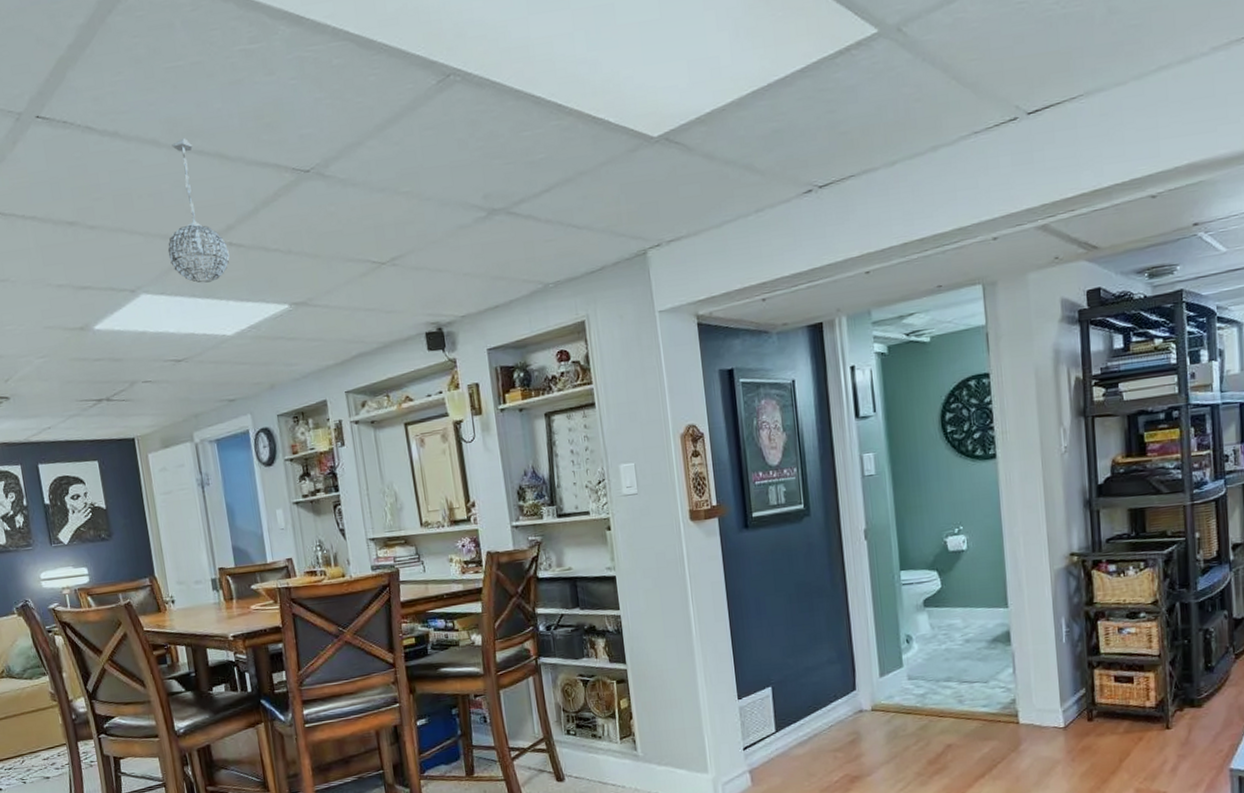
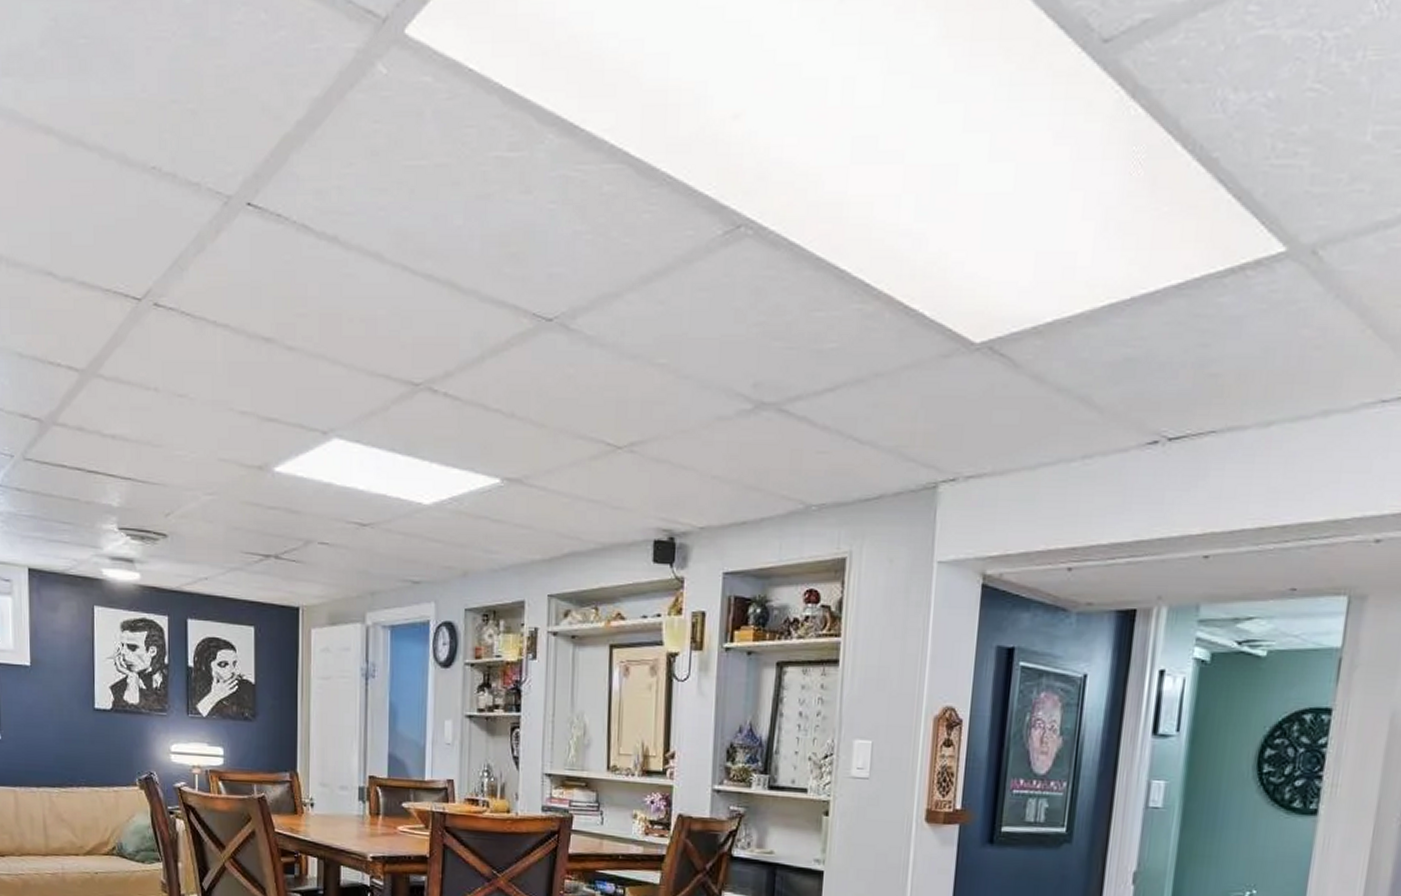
pendant light: present [167,137,230,283] -> none [372,255,442,437]

